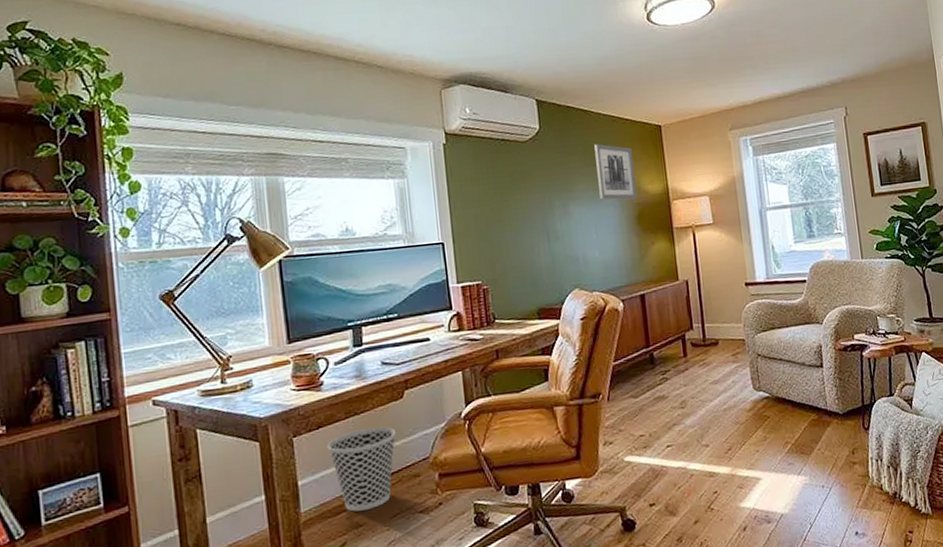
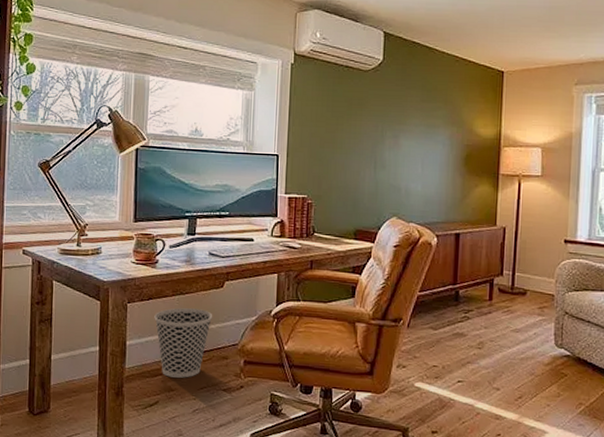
wall art: present [594,143,638,200] -> none [431,81,471,140]

